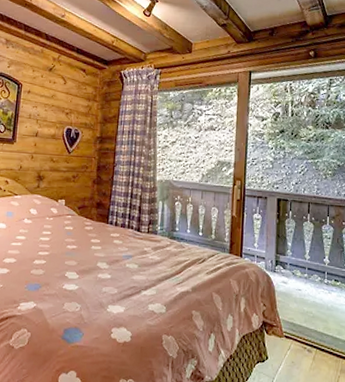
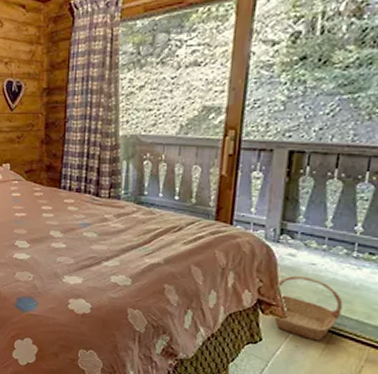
basket: none [275,299,322,356] -> present [273,275,343,341]

